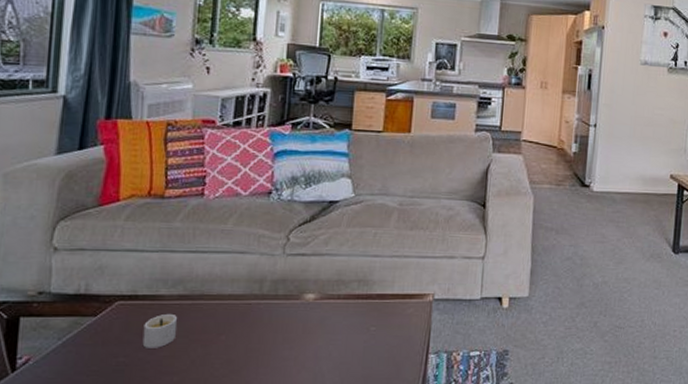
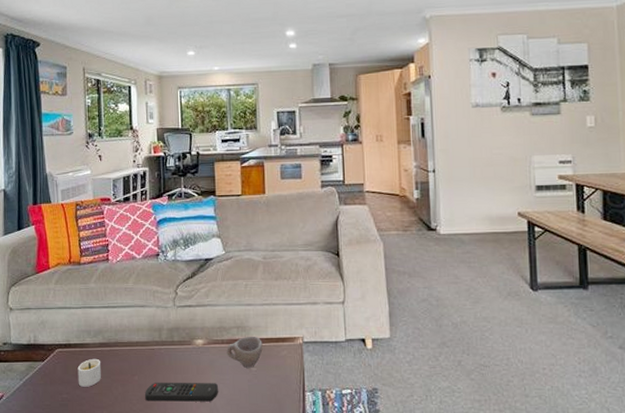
remote control: none [232,343,327,365] -> present [145,383,218,402]
cup: none [342,291,387,327] -> present [226,336,263,368]

